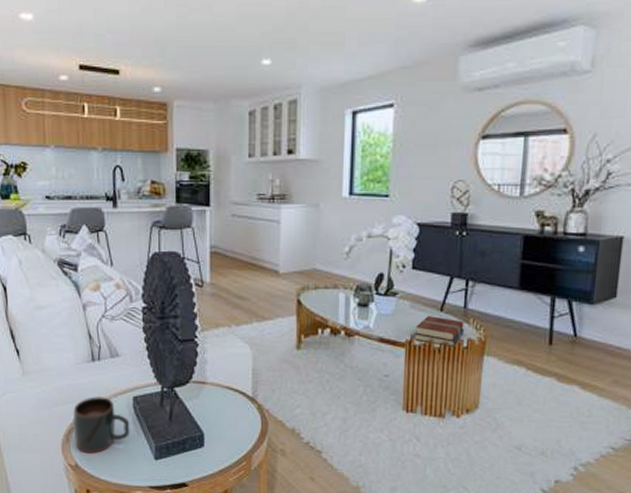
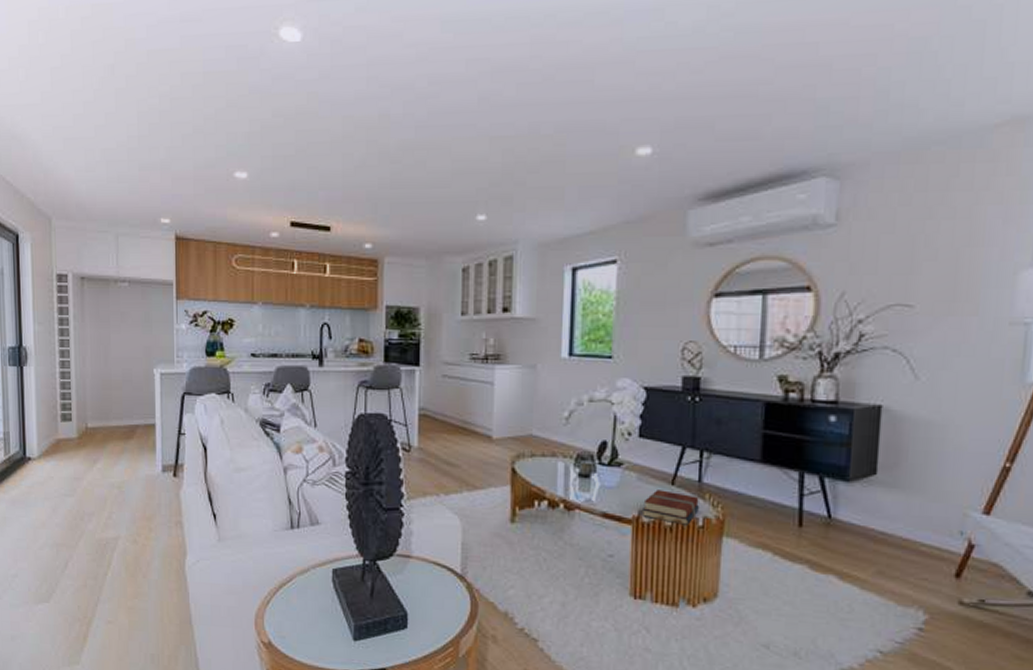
mug: present [72,395,130,454] -> none [268,566,328,631]

